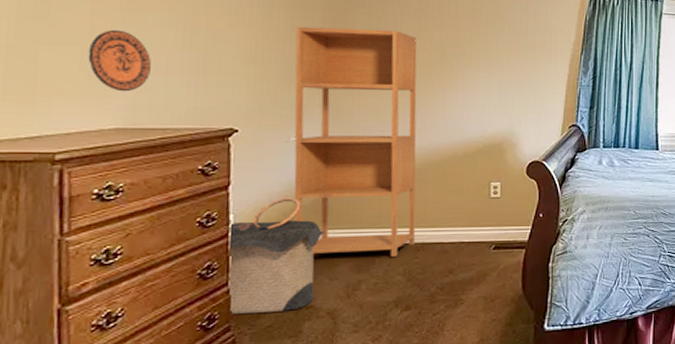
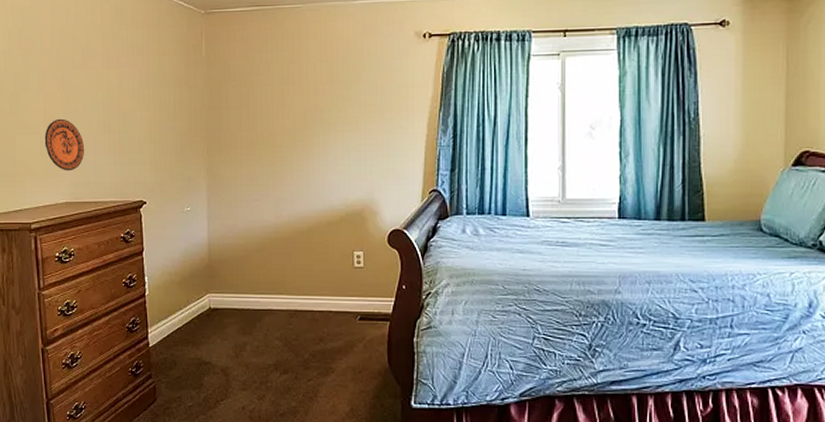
laundry hamper: present [229,198,325,314] -> none [145,263,216,365]
bookcase: present [294,26,417,257] -> none [183,100,289,322]

